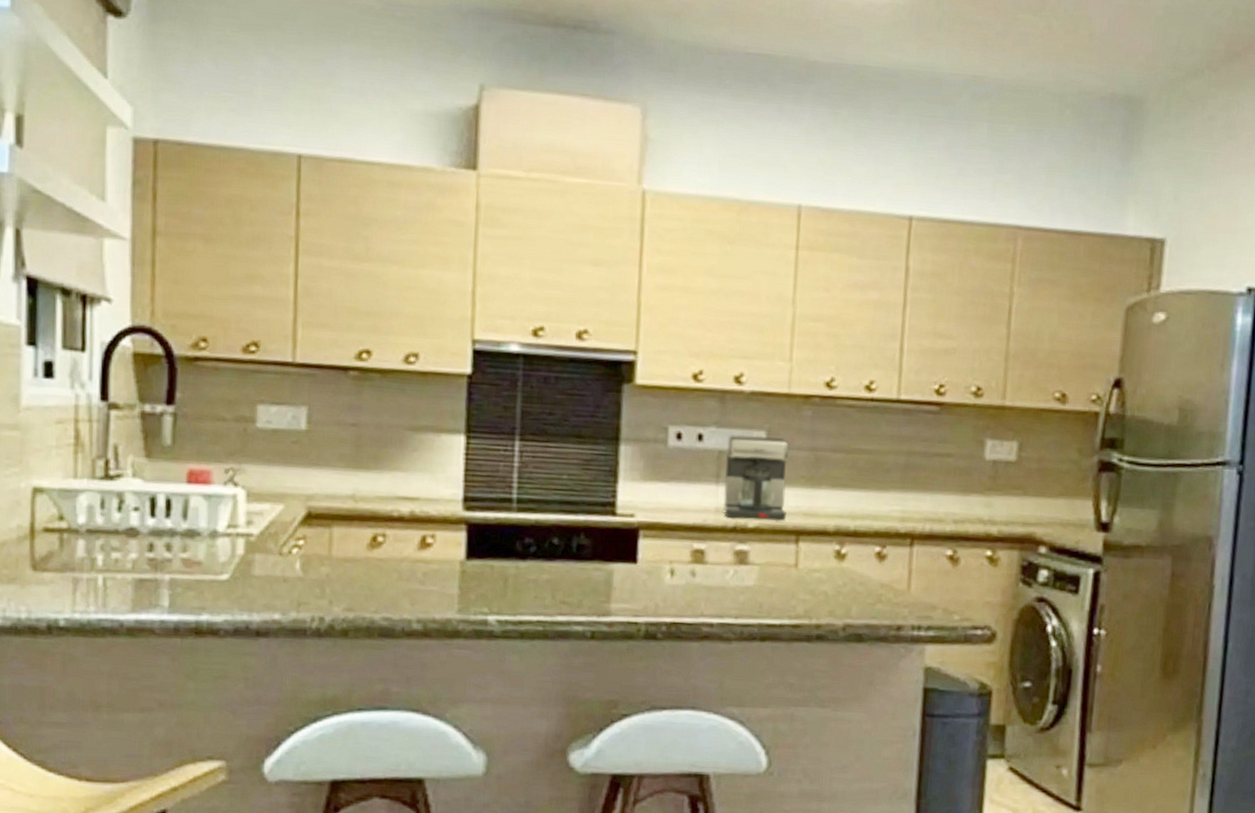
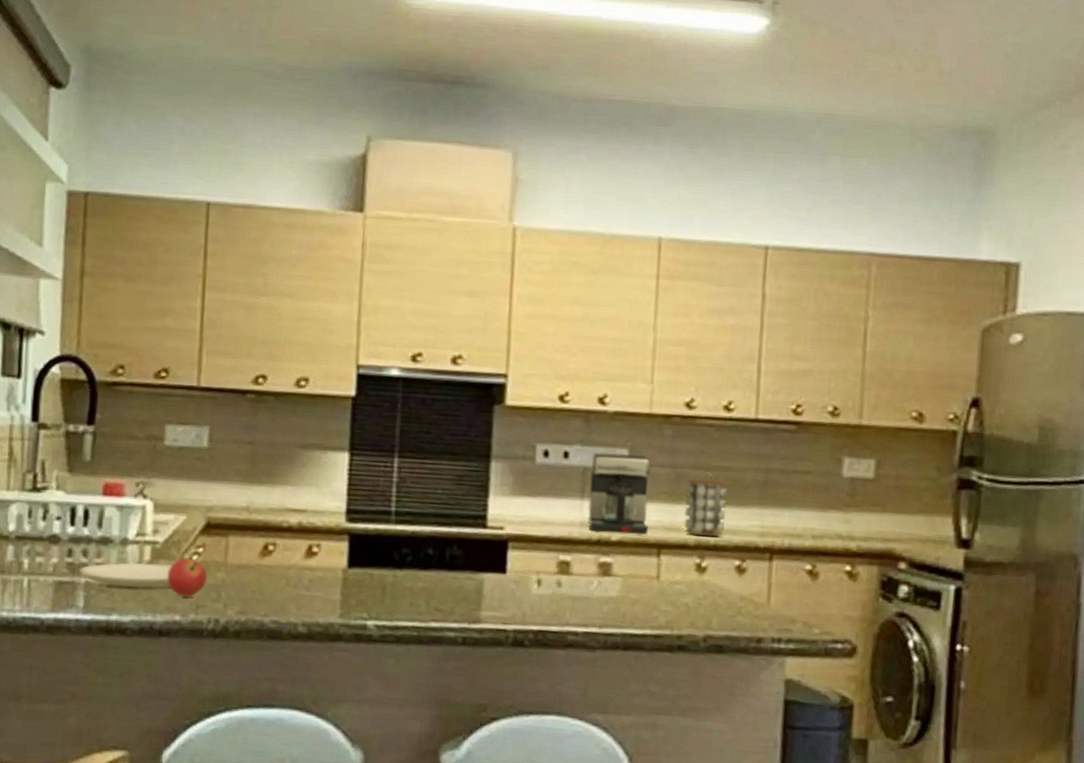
plate: none [163,557,268,585] -> present [80,562,171,589]
fruit: none [264,551,309,594] -> present [167,558,207,597]
spice rack: none [823,455,868,523] -> present [683,472,728,537]

